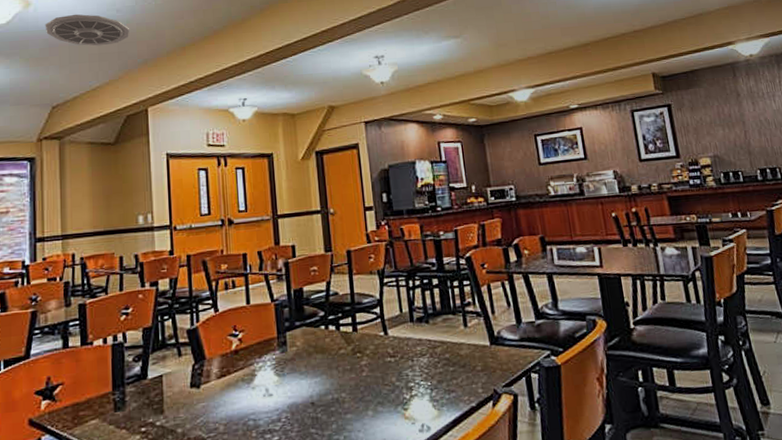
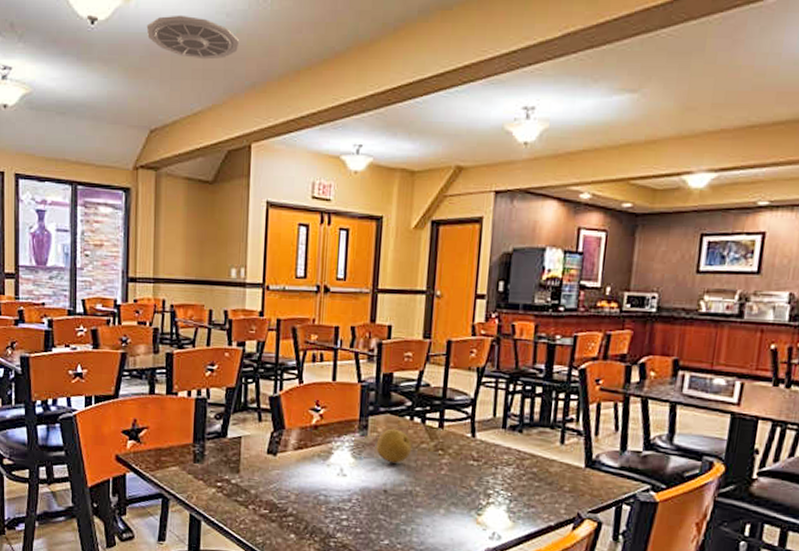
fruit: none [297,340,332,374] -> present [376,428,412,463]

